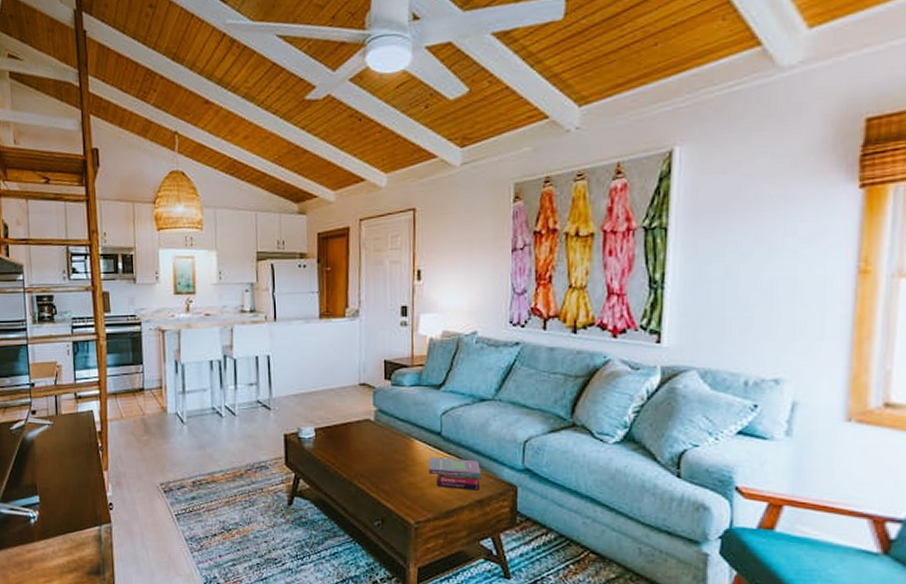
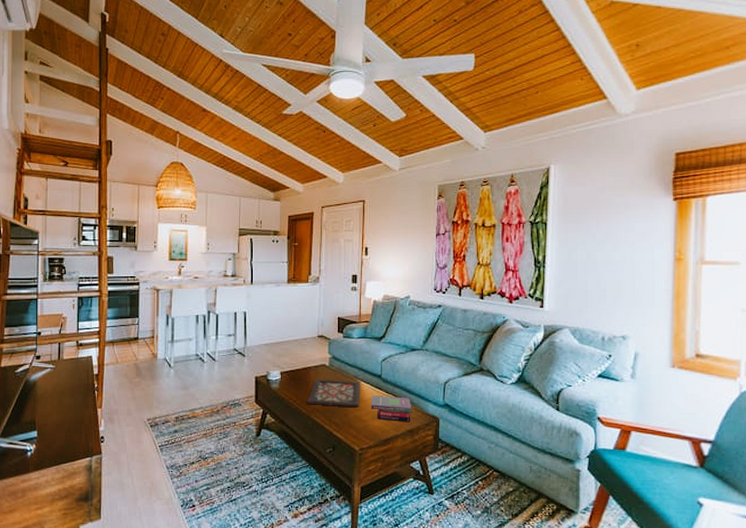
decorative tray: none [348,436,416,472] -> present [307,379,361,408]

